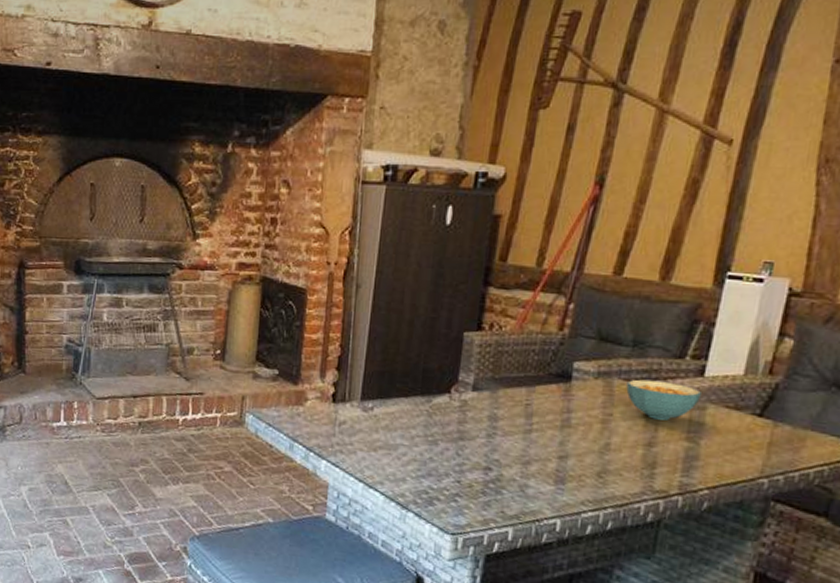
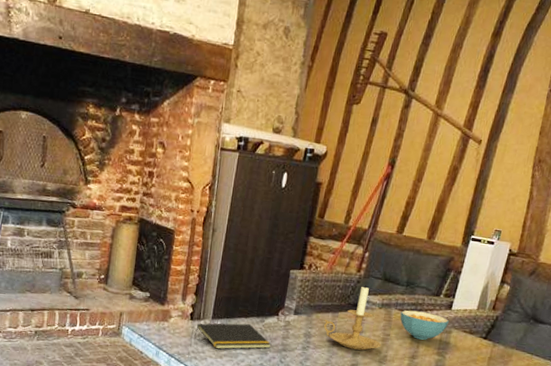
notepad: none [338,405,443,440] -> present [194,323,272,350]
candle holder: none [515,348,601,437] -> present [324,285,382,351]

